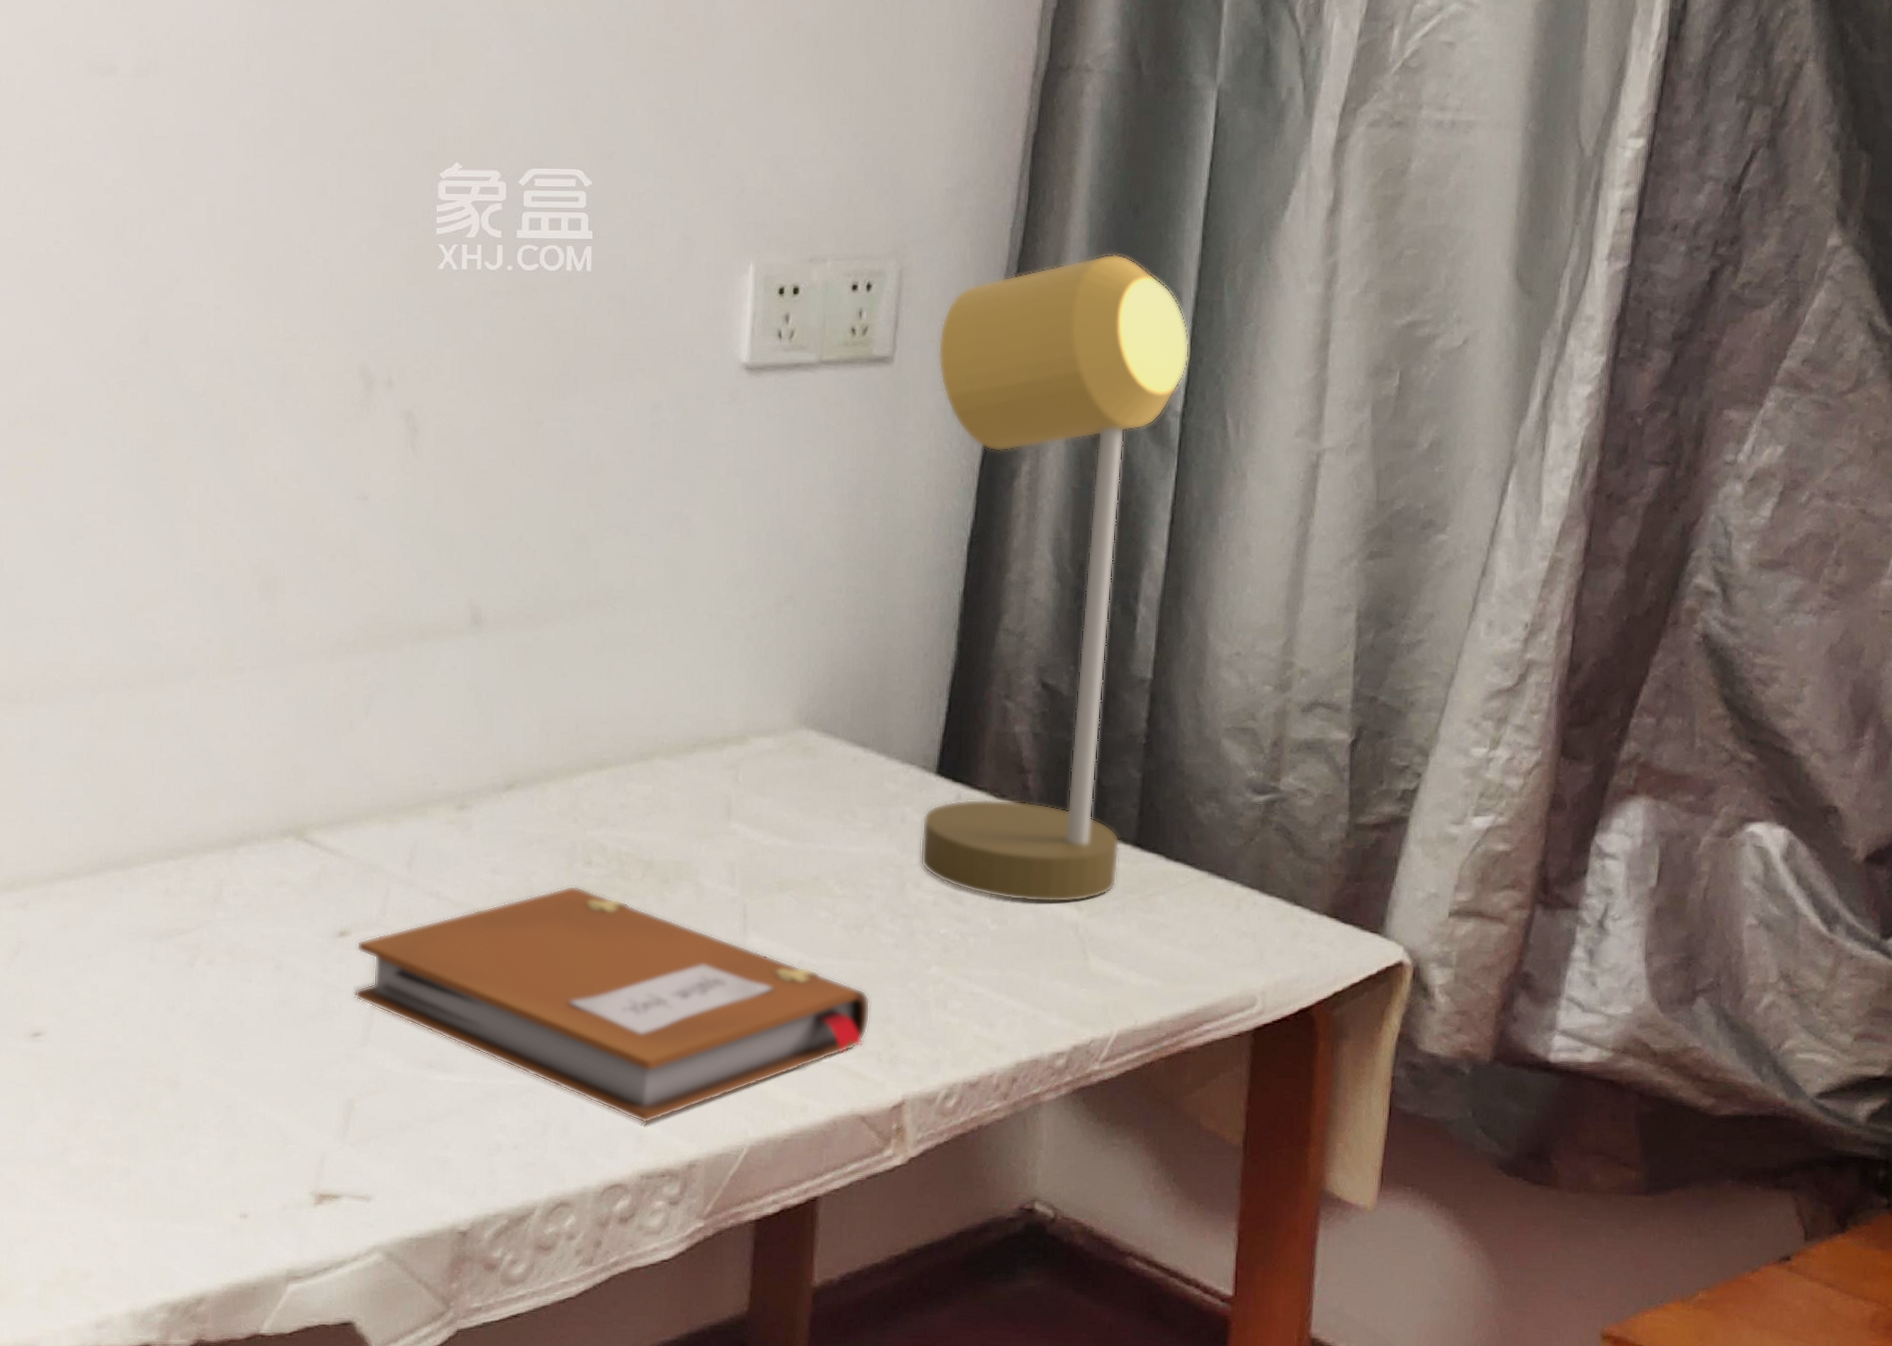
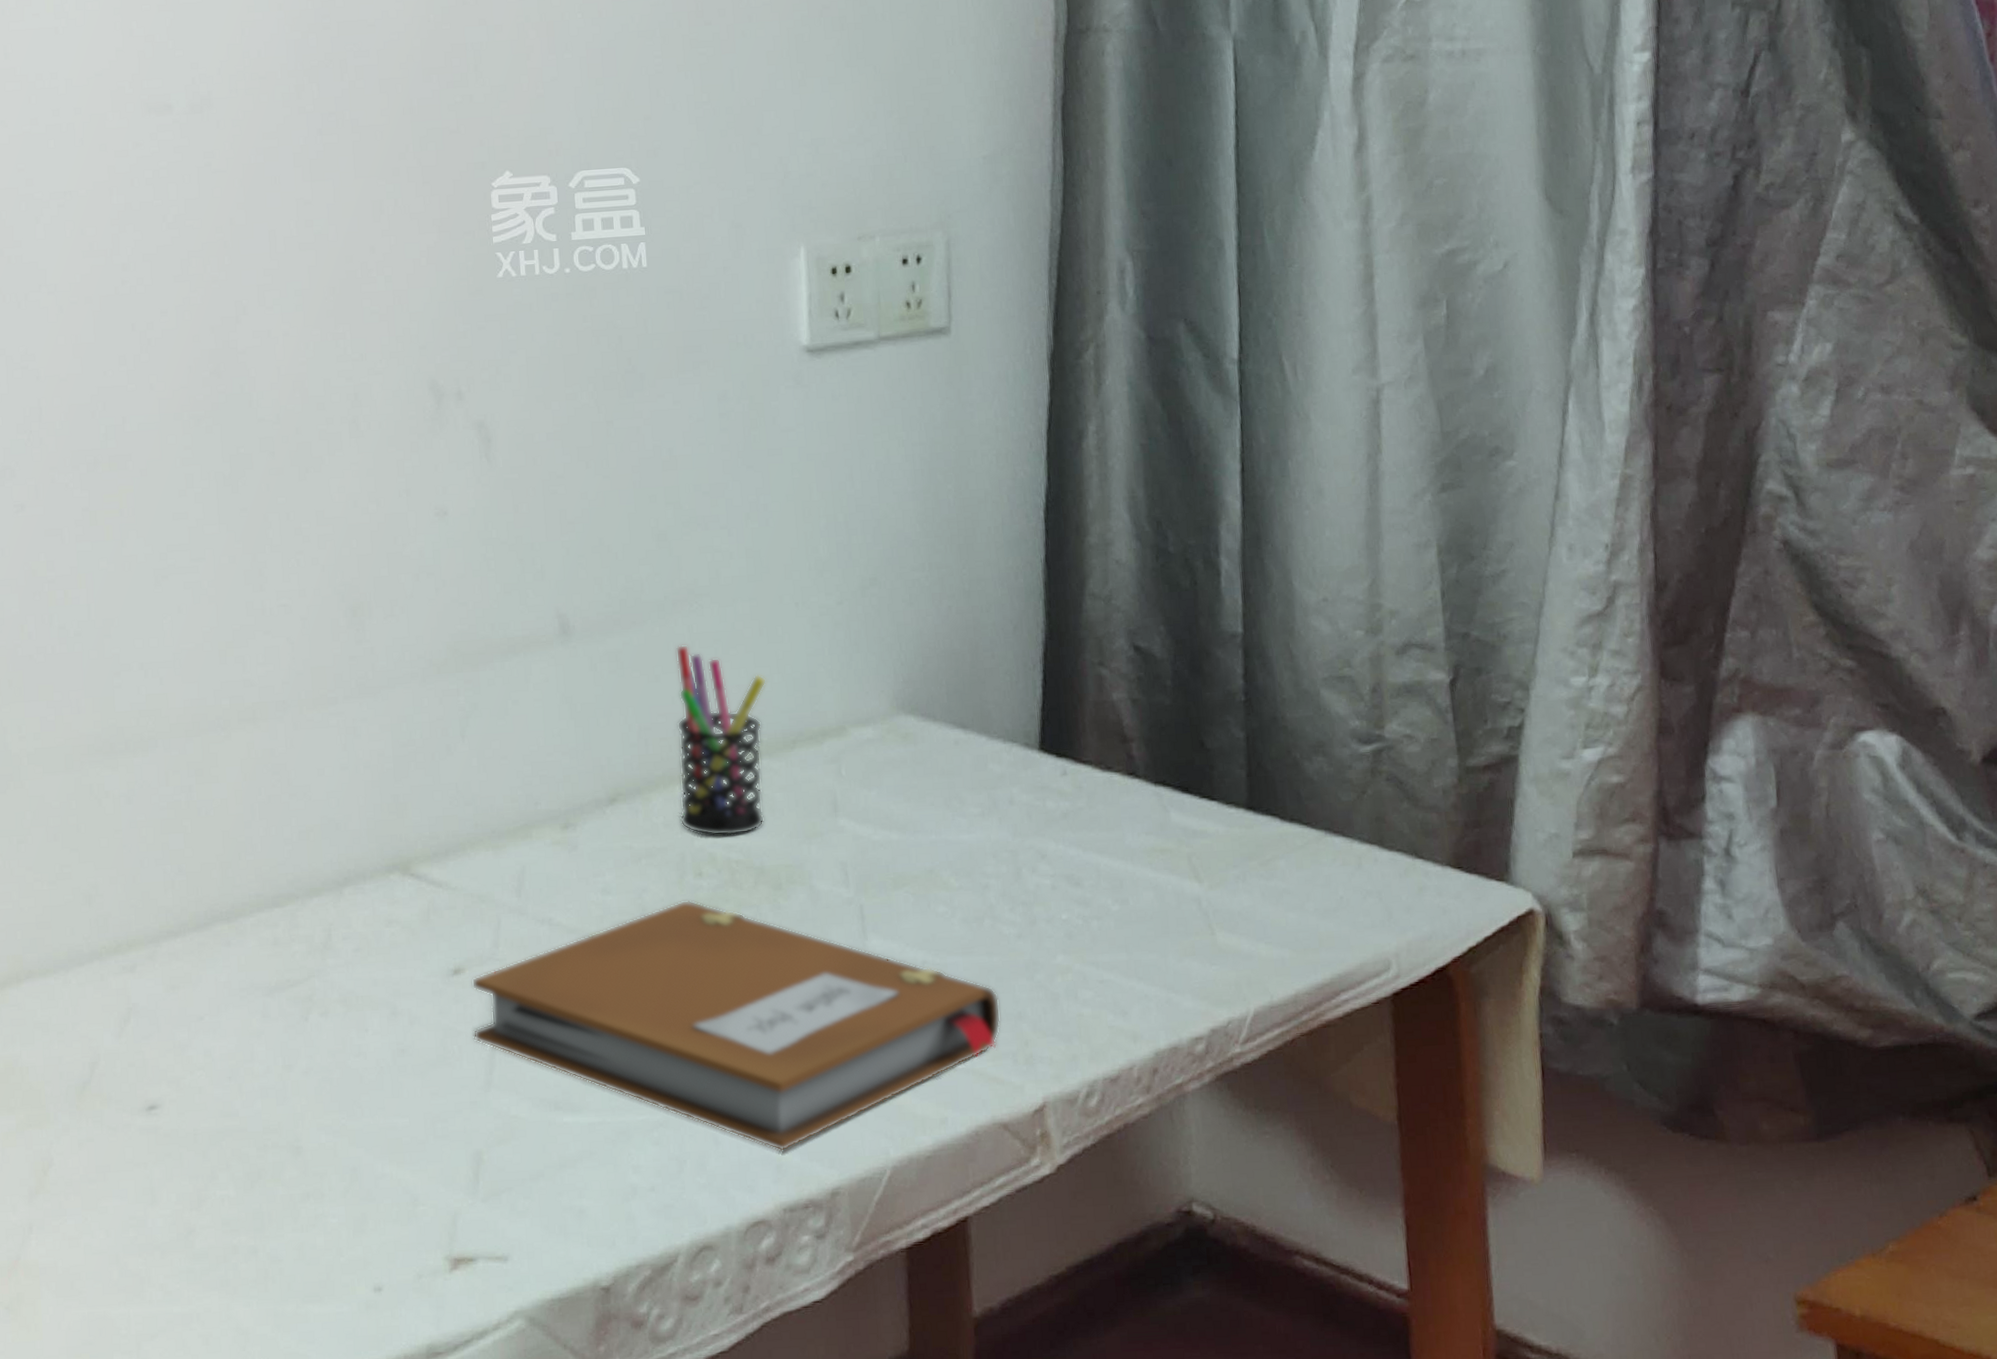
pen holder: none [574,644,672,830] -> present [675,644,766,837]
desk lamp: present [920,253,1190,903] -> none [992,206,1239,878]

